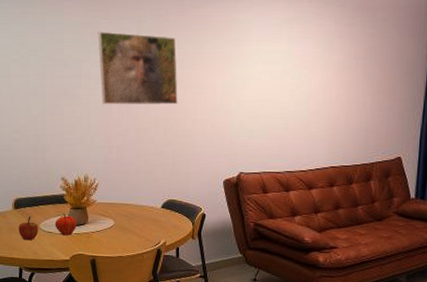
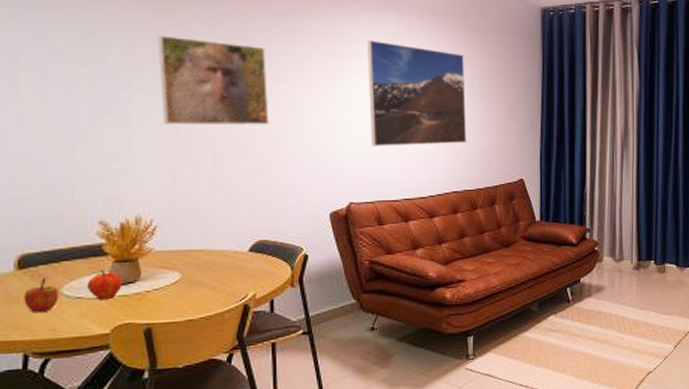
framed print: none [259,26,349,124] -> present [368,40,466,146]

